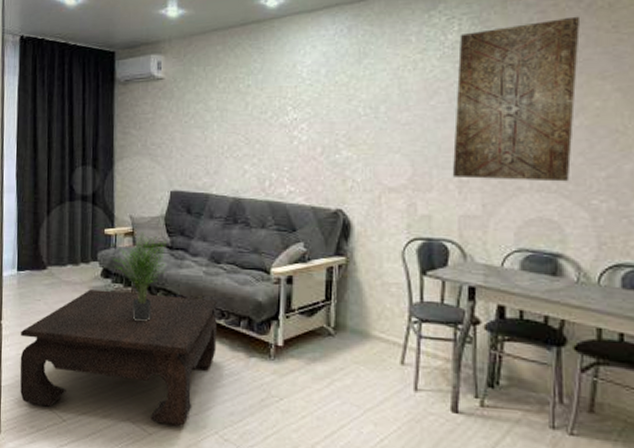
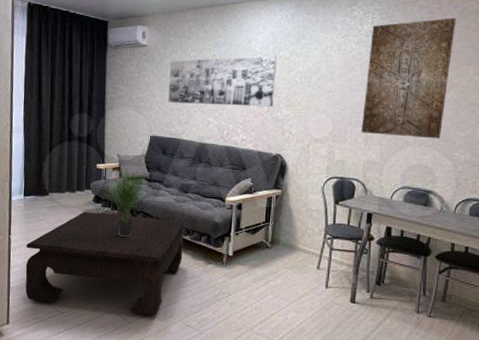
wall art: none [192,81,331,149] -> present [168,55,277,107]

